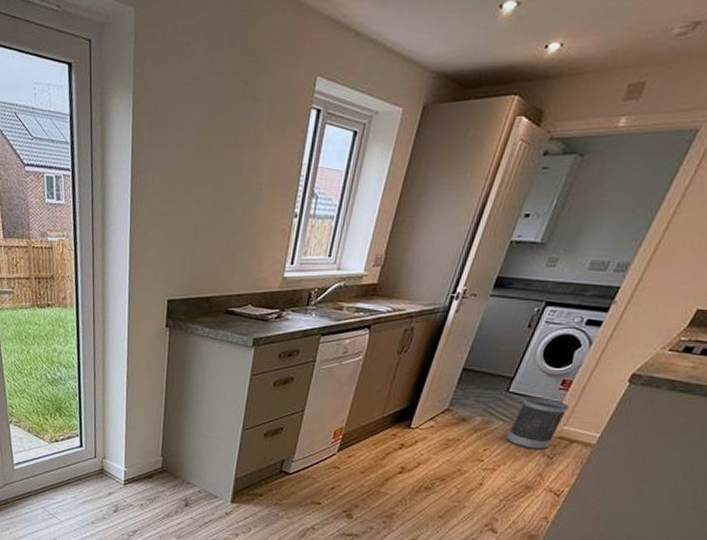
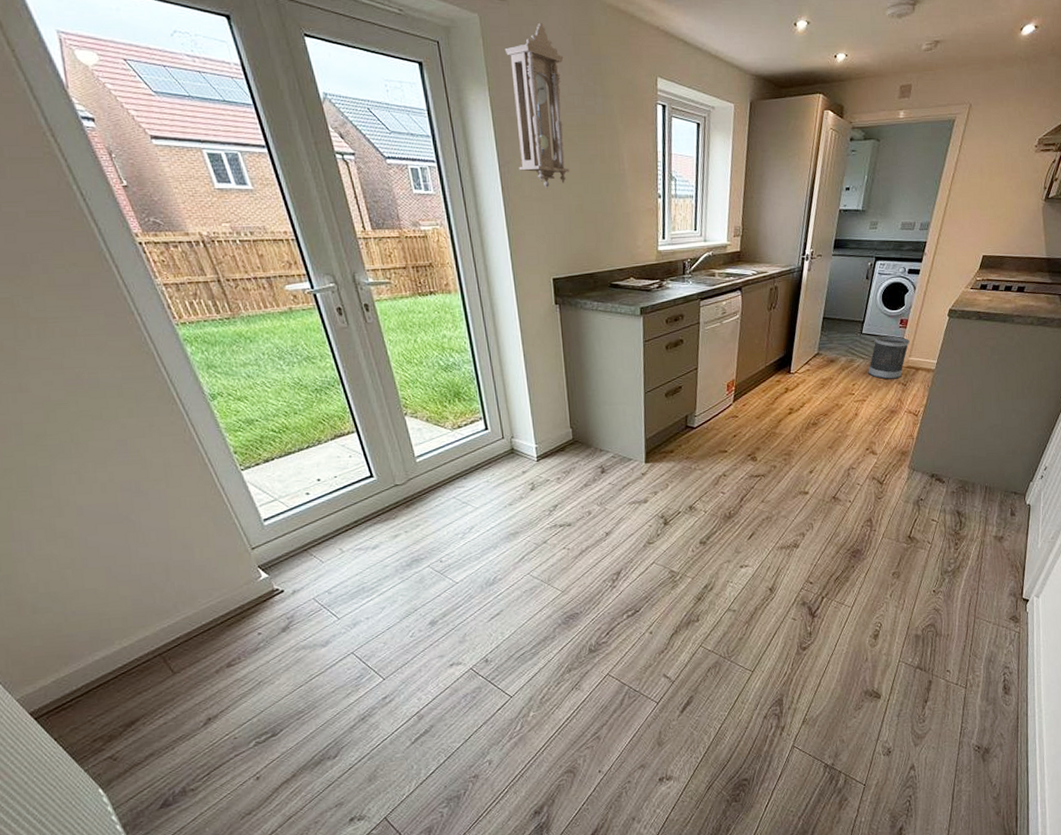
pendulum clock: none [151,14,217,203] -> present [504,22,570,189]

